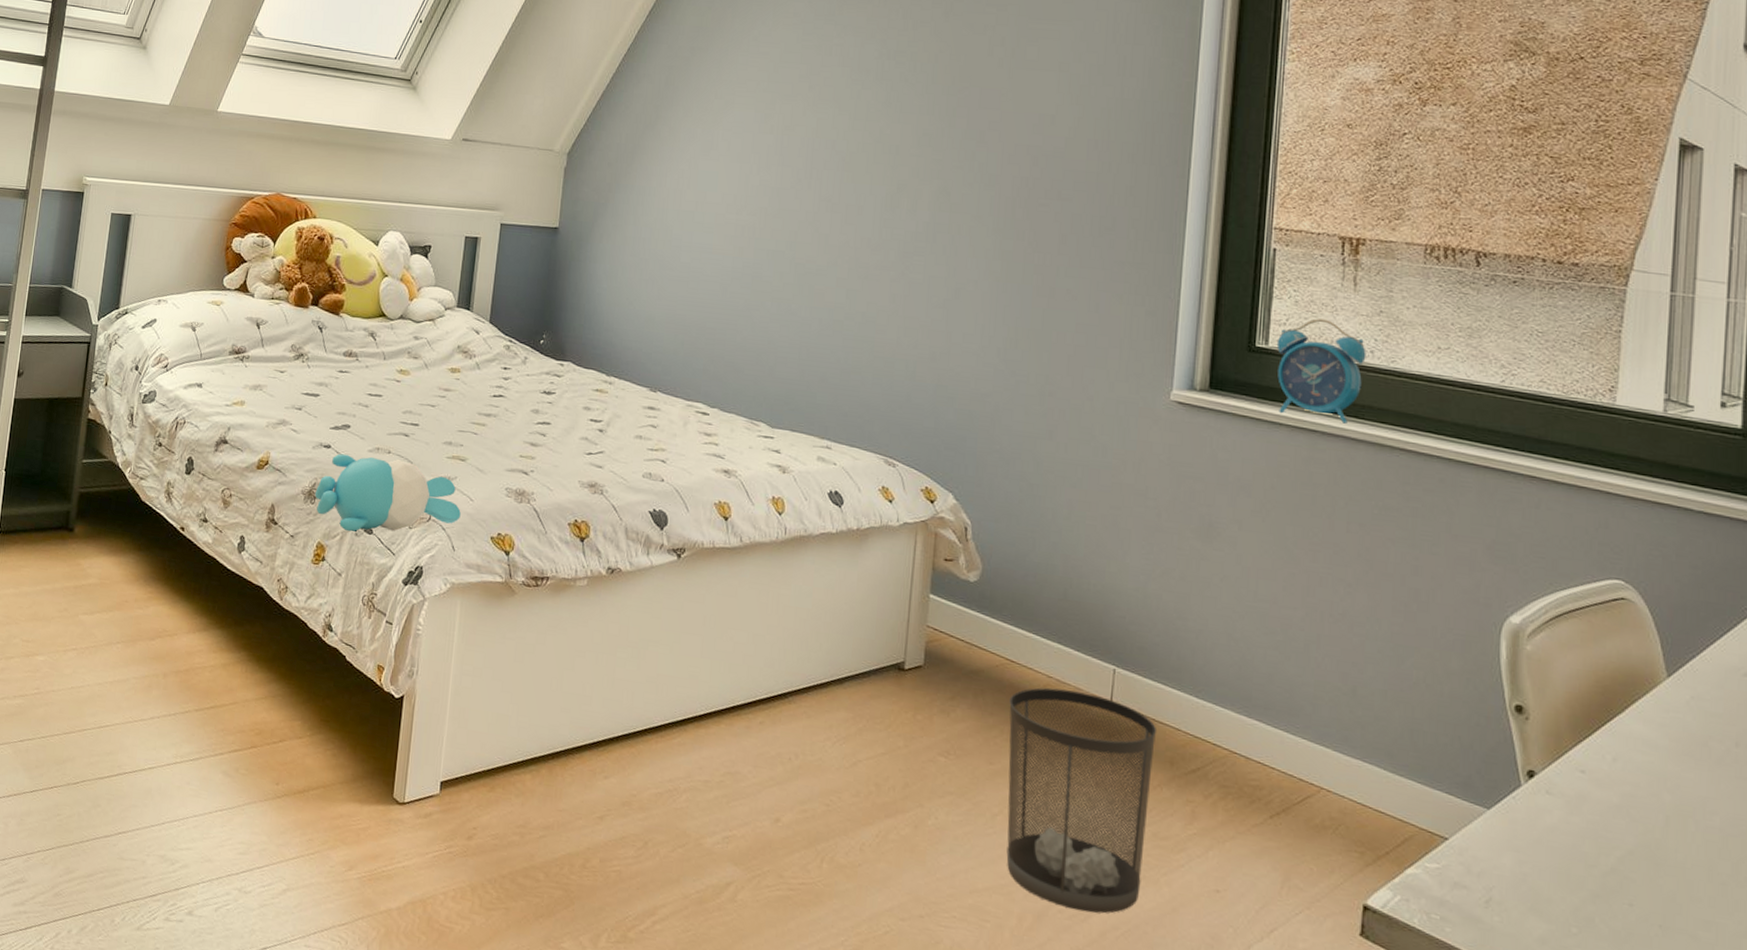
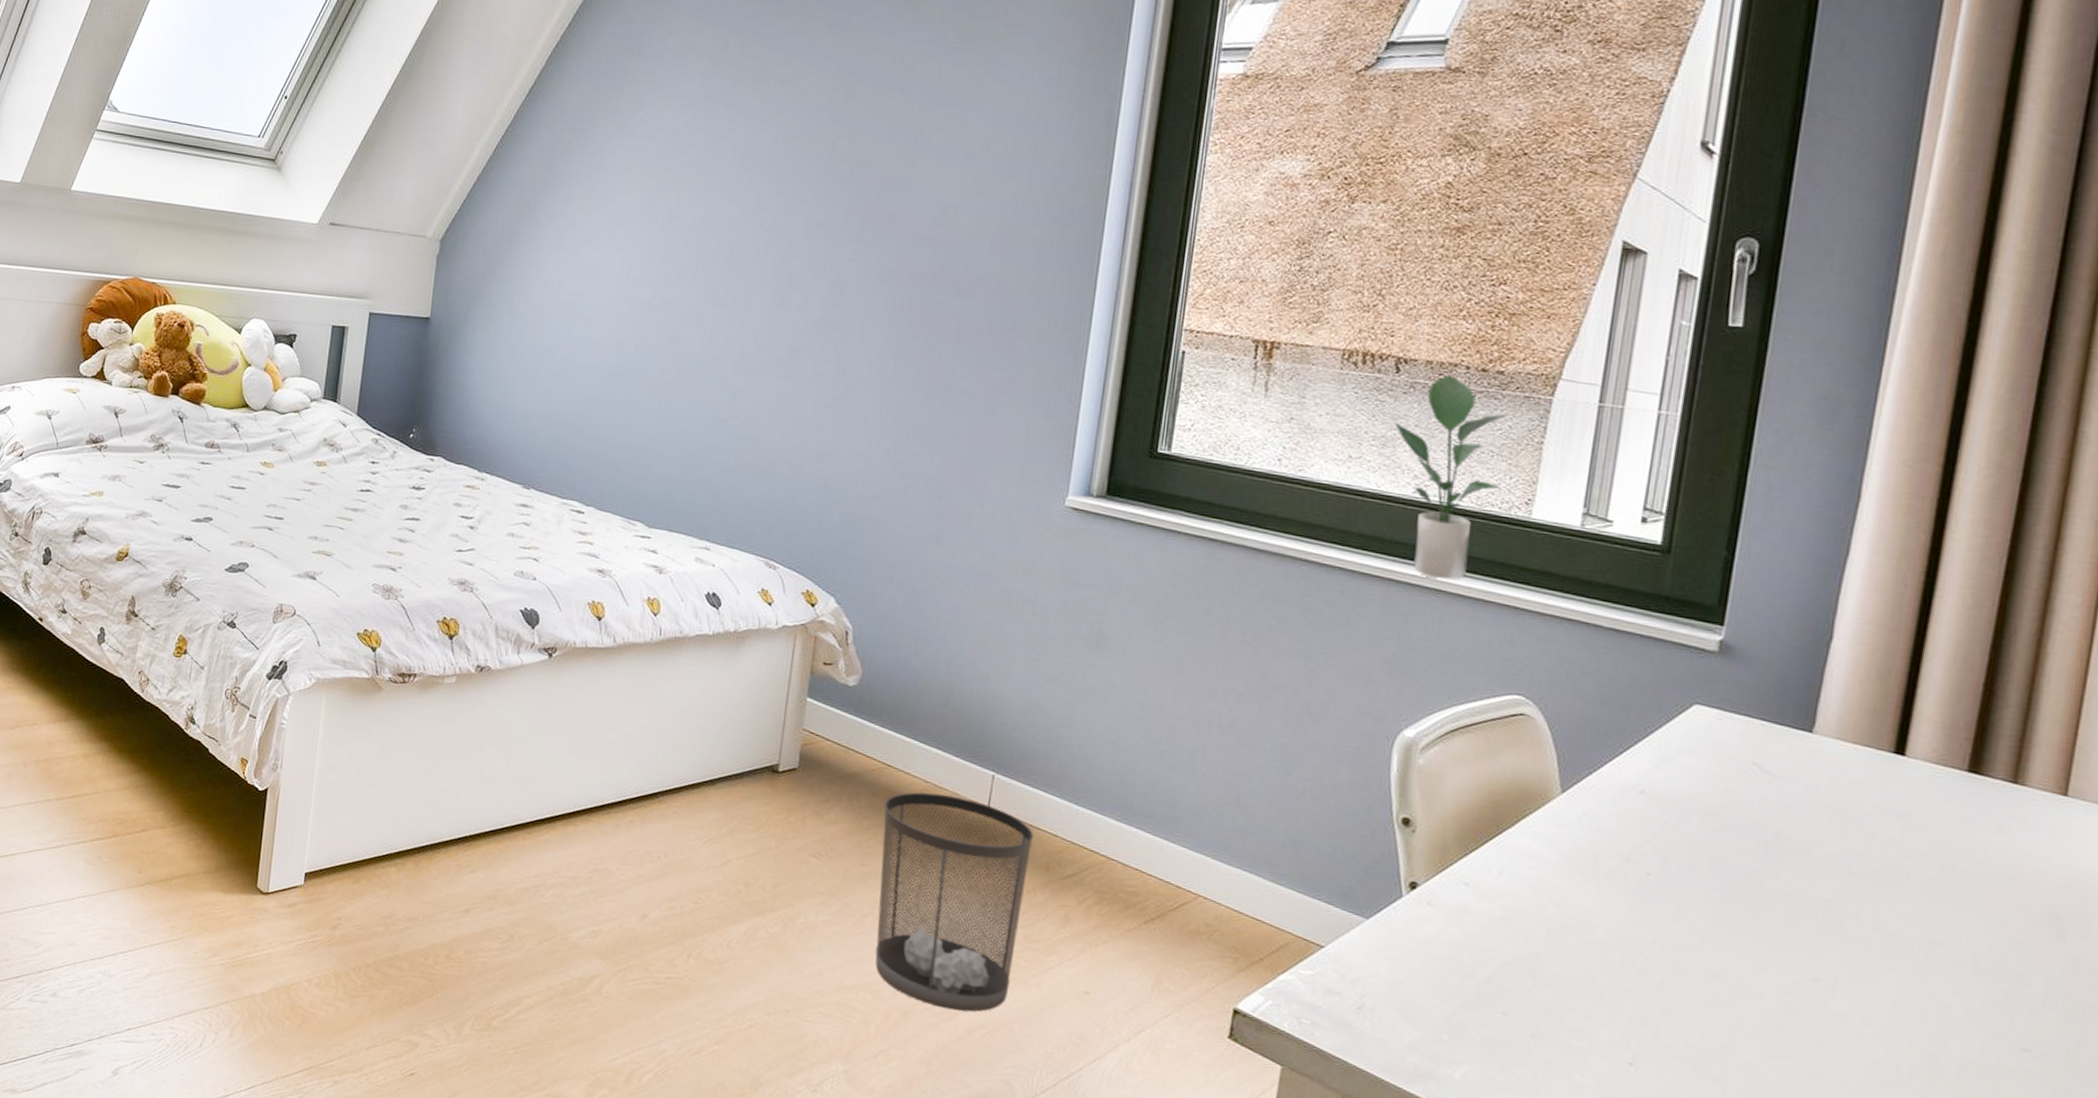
toy rabbit: present [314,453,461,532] -> none [176,546,327,626]
alarm clock: present [1276,319,1366,424] -> none [1178,424,1274,533]
potted plant: none [1477,267,1585,467] -> present [1393,374,1506,581]

